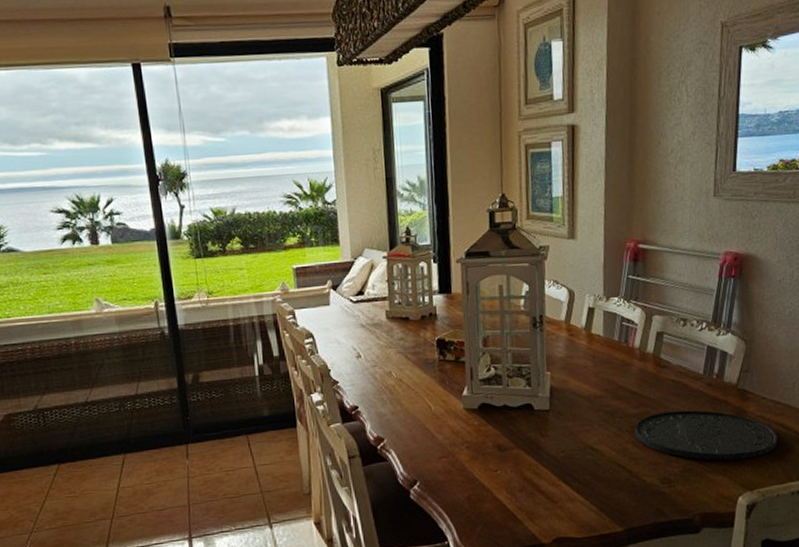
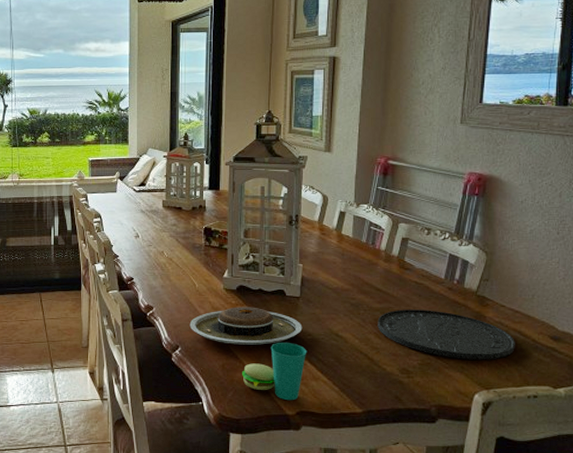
plate: none [427,426,554,472] -> present [189,307,303,345]
cup: none [490,462,561,528] -> present [242,342,307,401]

